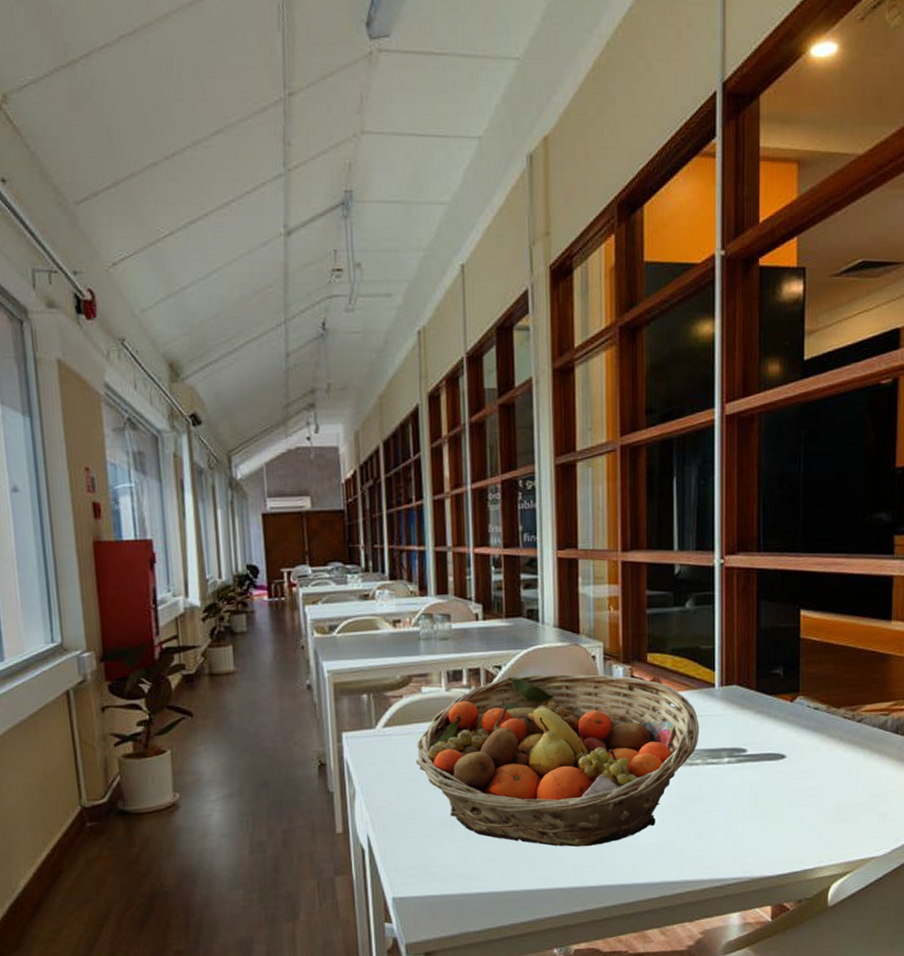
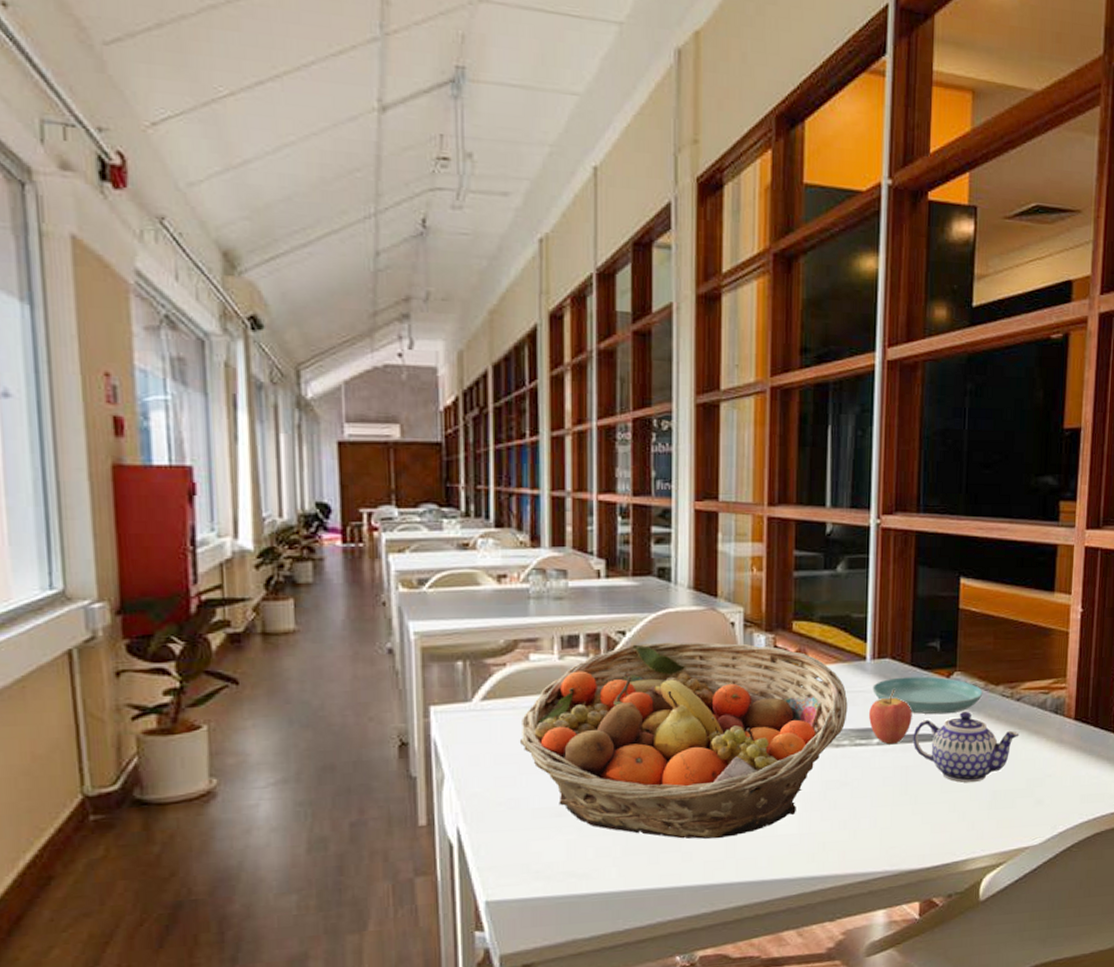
fruit: none [718,713,759,763] -> present [868,689,912,745]
saucer: none [722,701,825,736] -> present [873,676,983,715]
teapot: none [760,733,862,798] -> present [913,712,1020,783]

